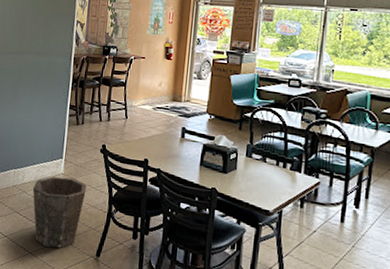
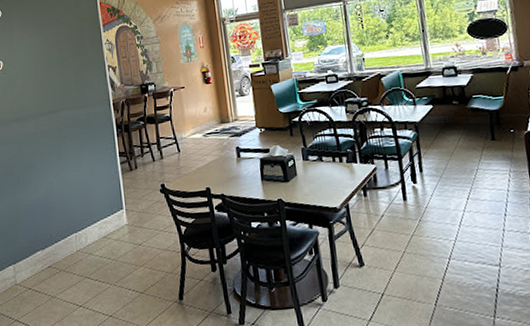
waste bin: present [32,176,87,248] -> none [98,226,155,305]

